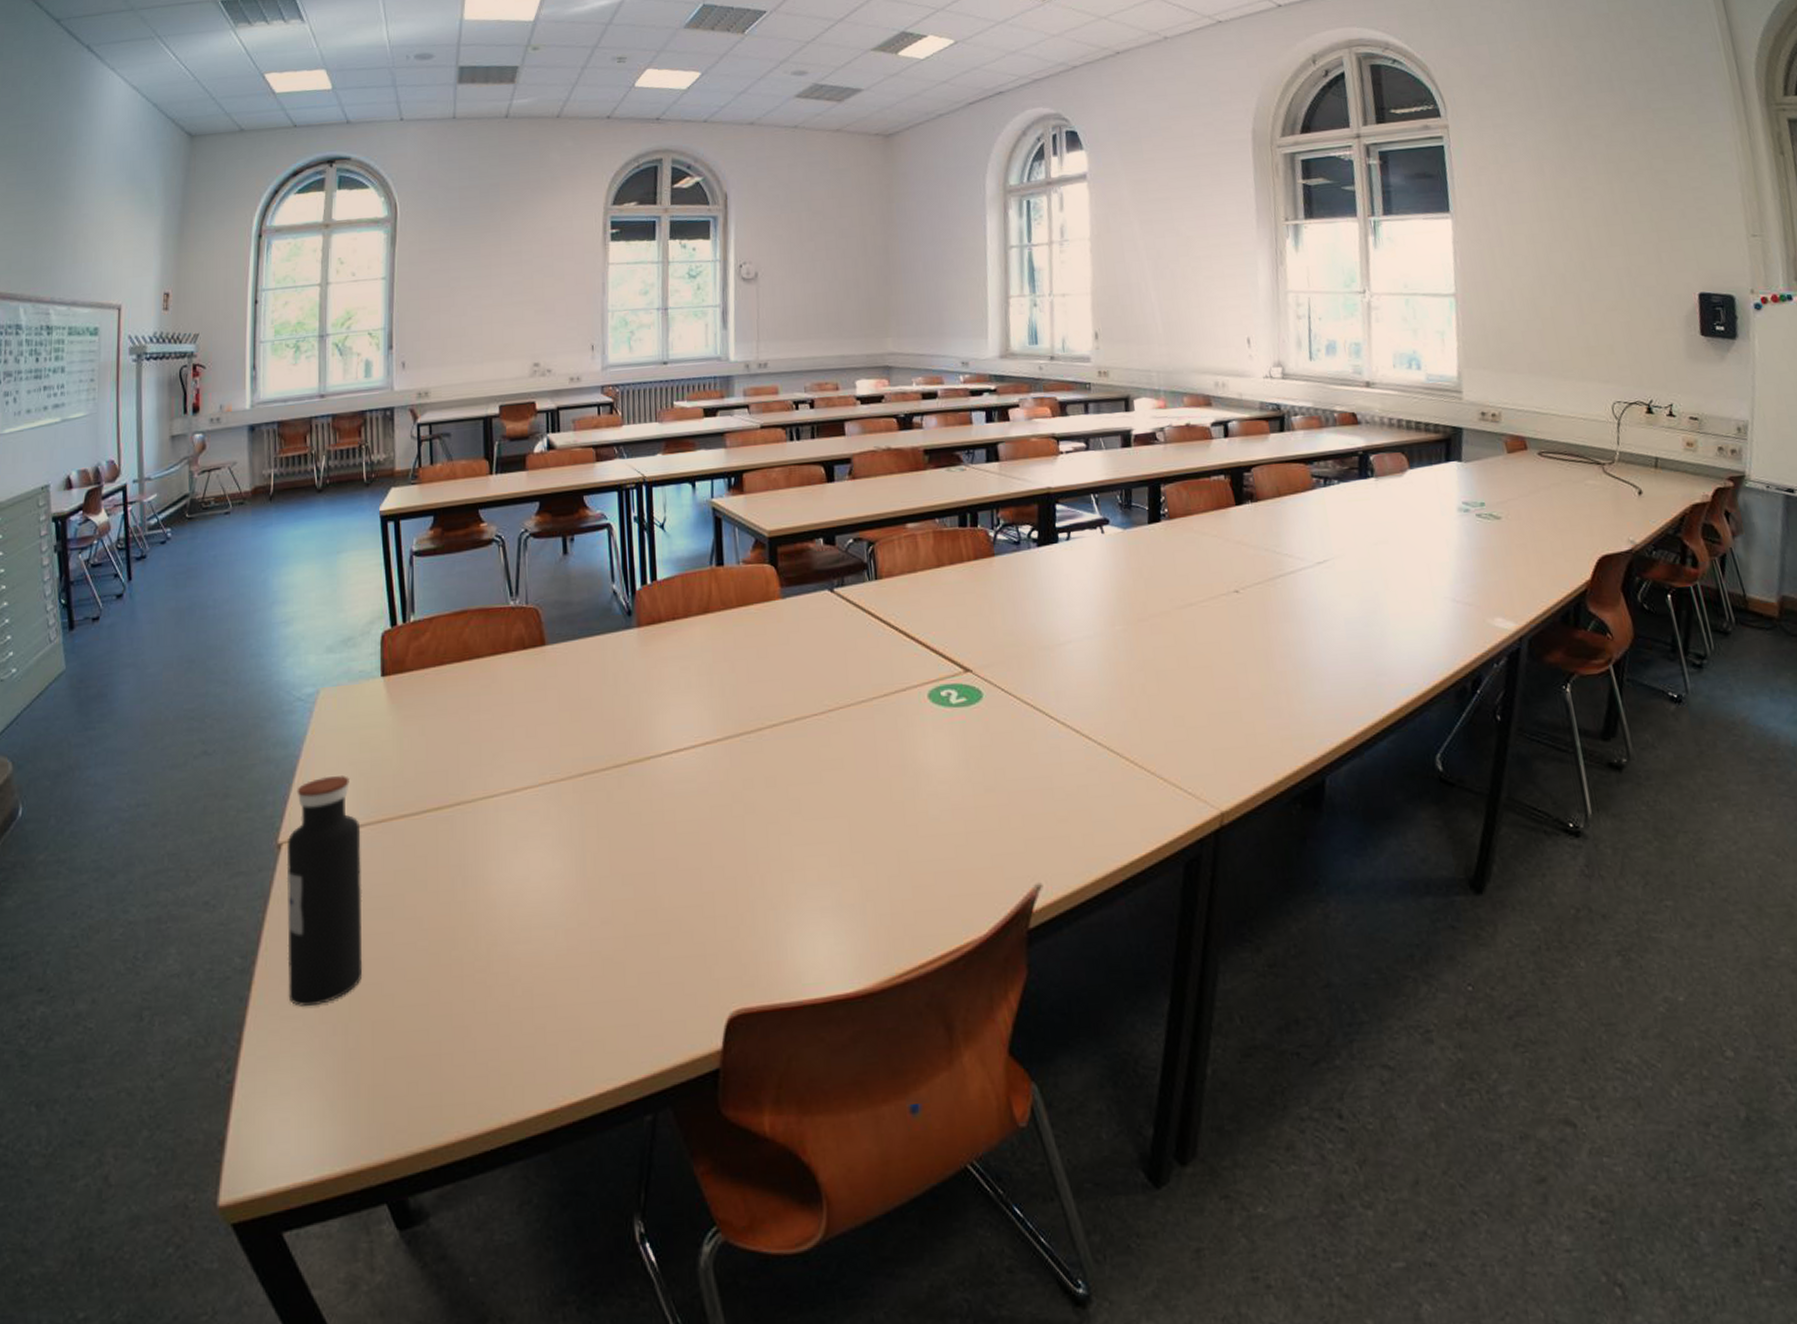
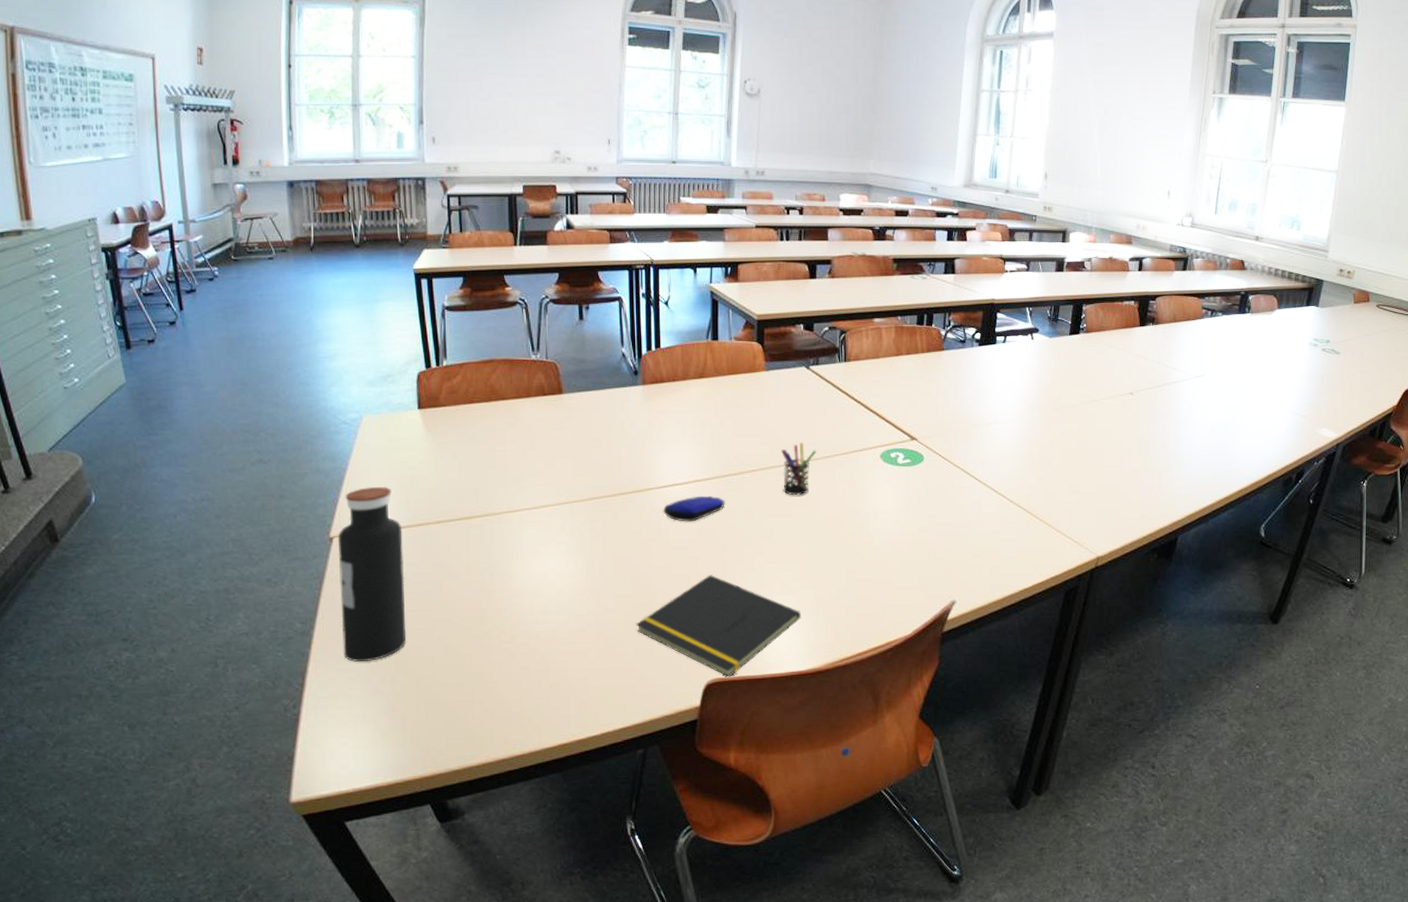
notepad: none [638,866,844,1007] -> present [636,575,801,677]
computer mouse: none [667,761,742,799] -> present [663,495,725,522]
pen holder: none [806,685,850,754] -> present [781,442,817,496]

